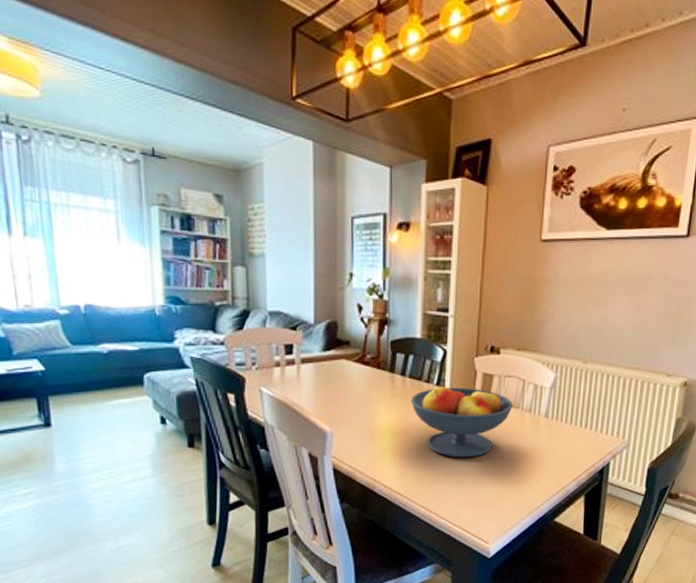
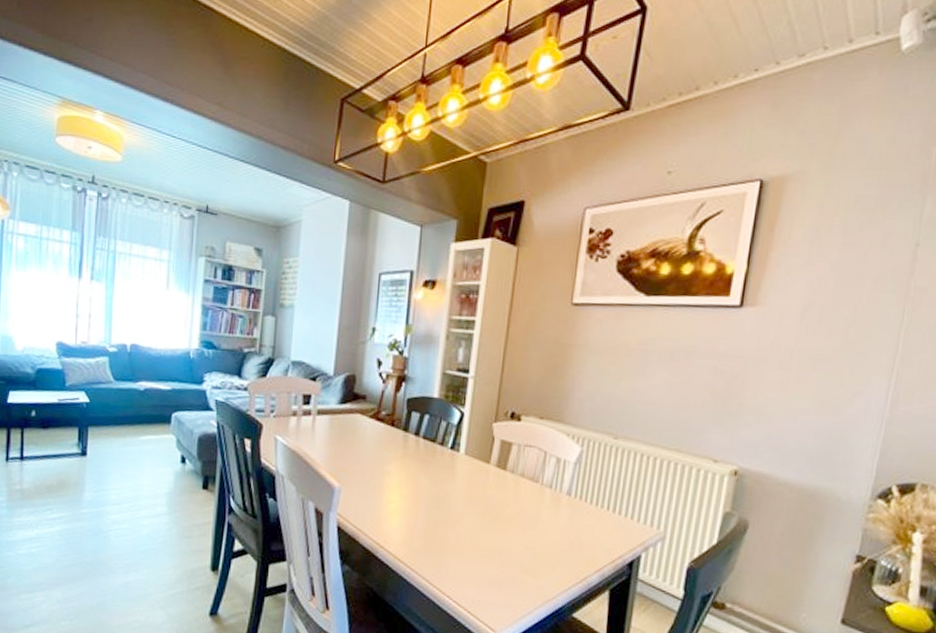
fruit bowl: present [410,386,513,458] -> none [422,450,532,532]

